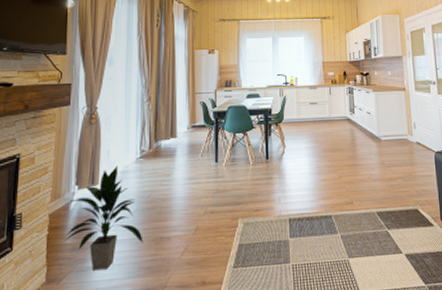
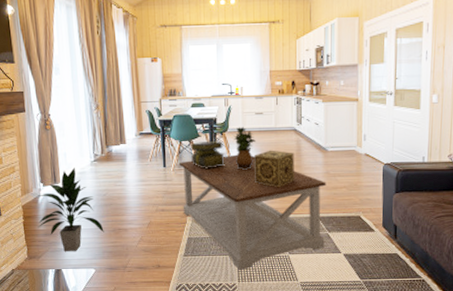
coffee table: none [232,146,385,281] -> present [179,154,326,270]
stack of books: none [244,133,281,162] -> present [190,141,226,168]
potted plant: none [288,117,312,163] -> present [233,127,257,170]
decorative box: none [310,140,350,181] -> present [254,150,294,188]

